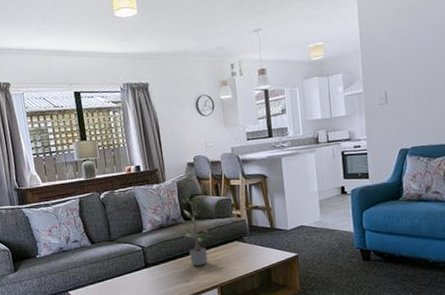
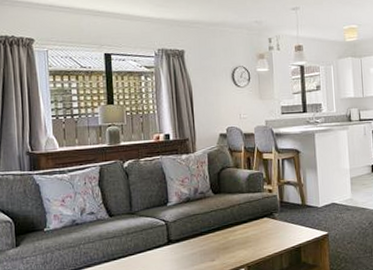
potted plant: present [182,194,214,266] -> none [212,166,244,244]

